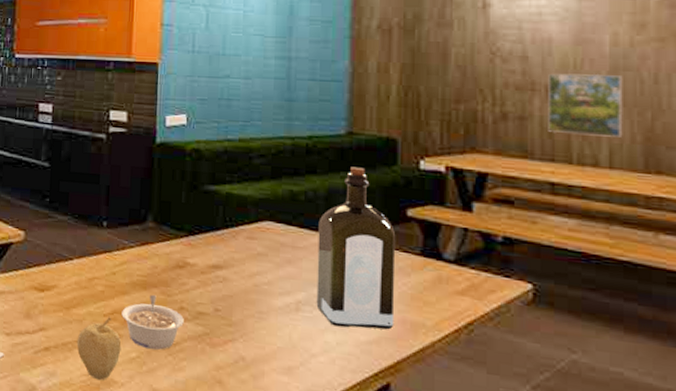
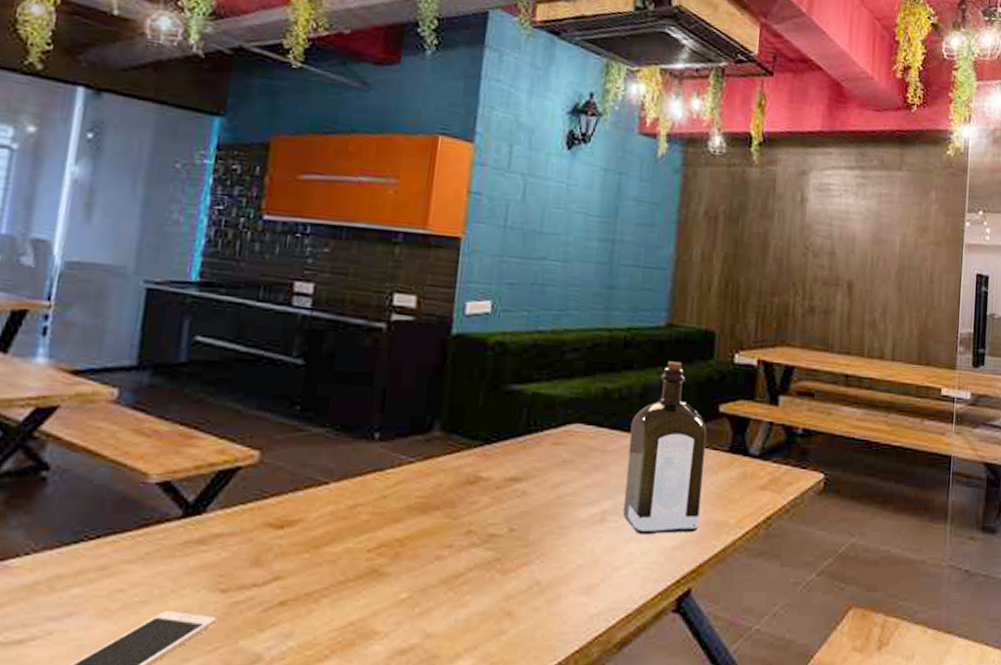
fruit: present [76,315,122,381] -> none [326,550,389,634]
legume: present [122,294,184,350] -> none [391,518,471,585]
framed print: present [548,73,623,137] -> none [847,270,907,332]

